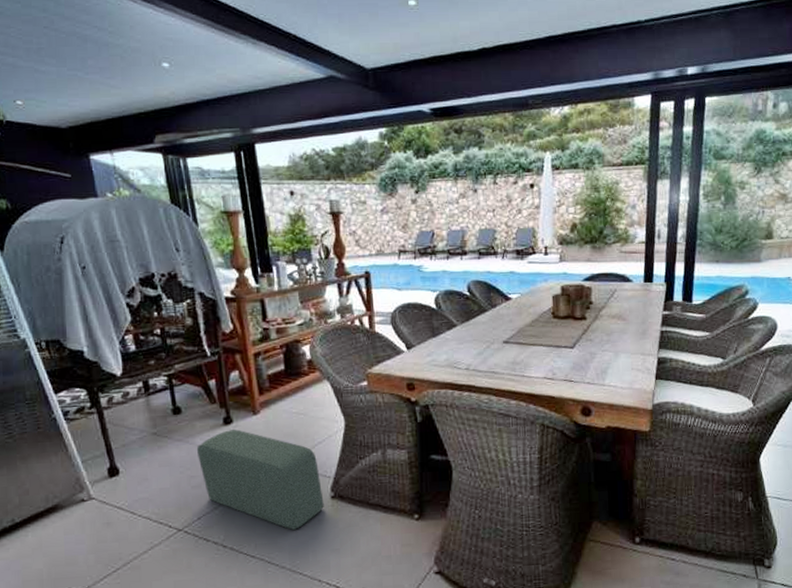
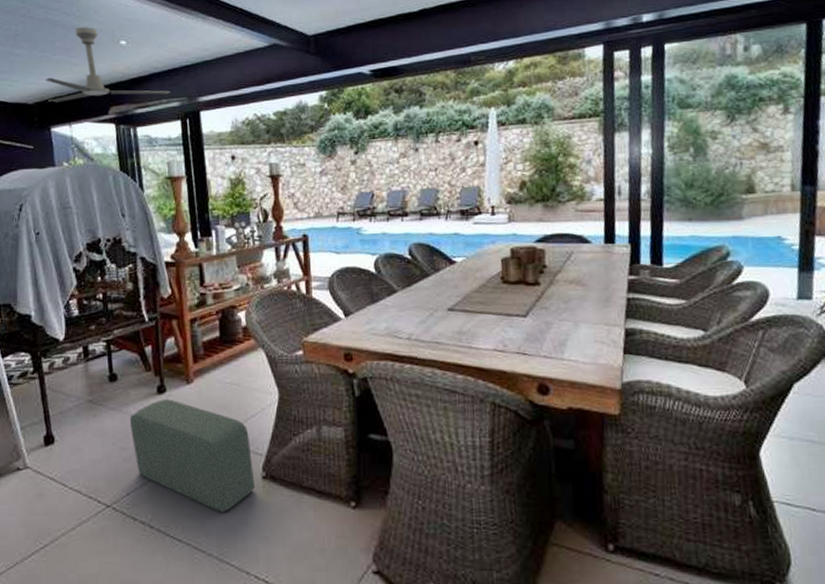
ceiling fan: none [79,45,222,128] -> present [46,27,171,103]

